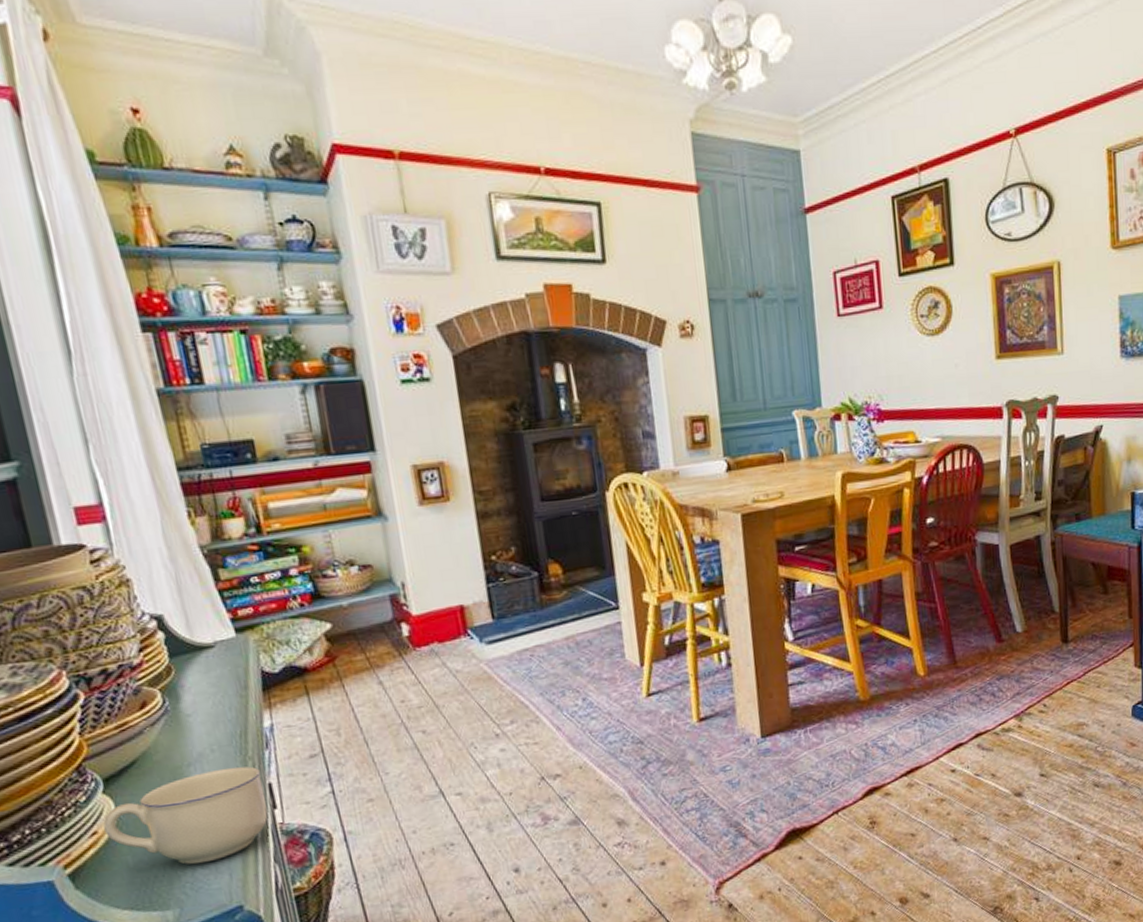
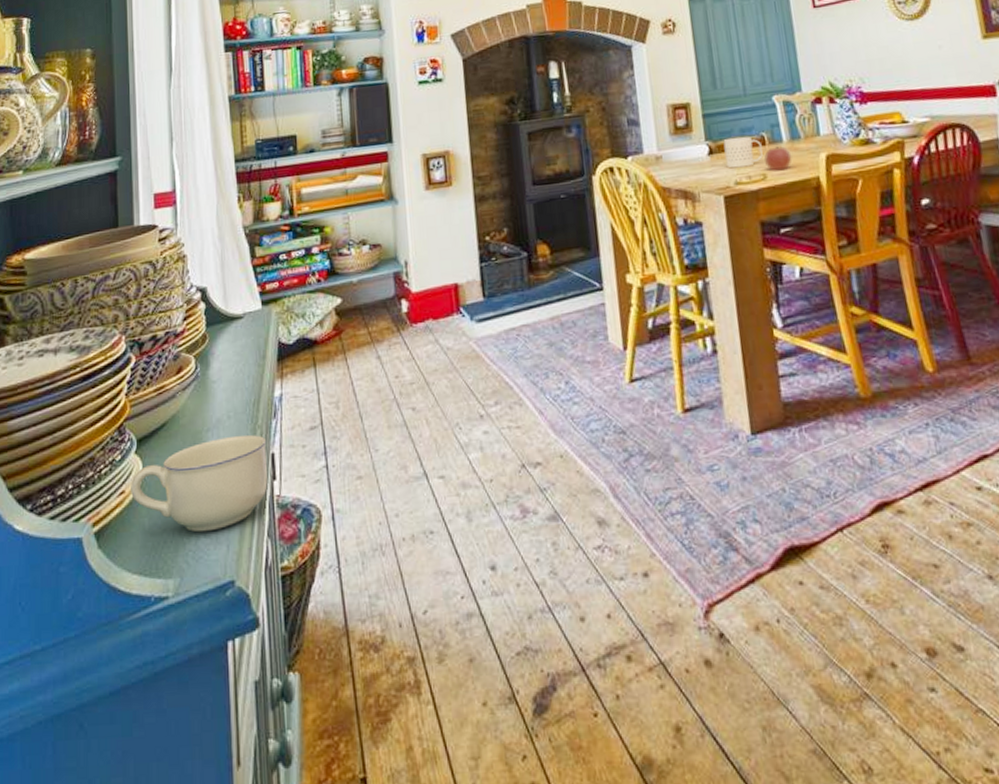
mug: none [741,452,781,486] -> present [723,136,763,169]
fruit: none [782,461,809,489] -> present [764,144,792,171]

